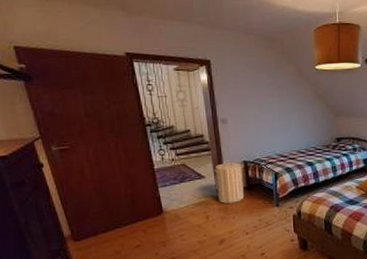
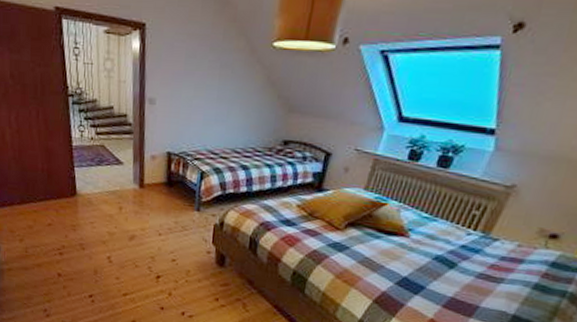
laundry hamper: present [212,159,244,204] -> none [132,147,167,198]

